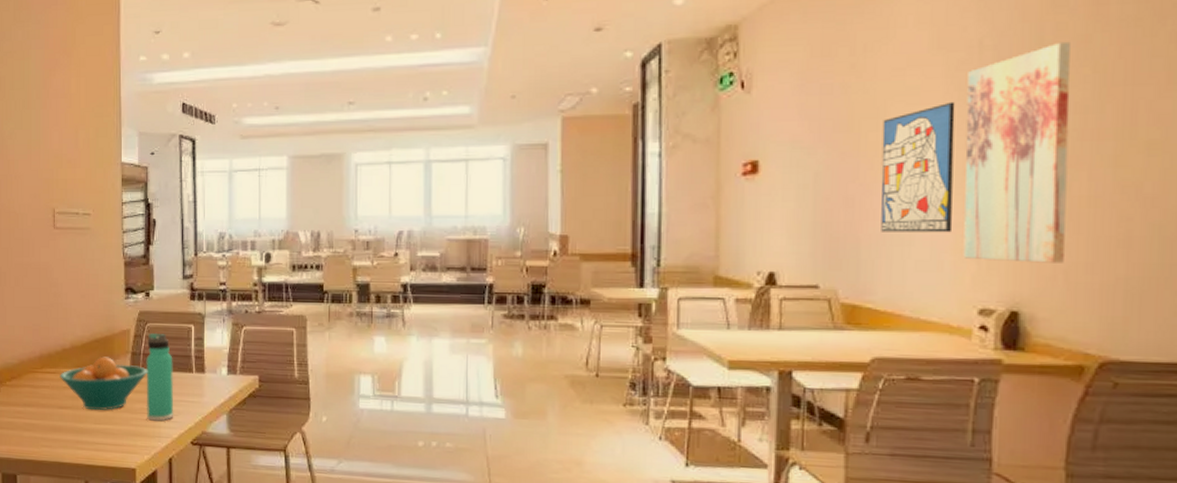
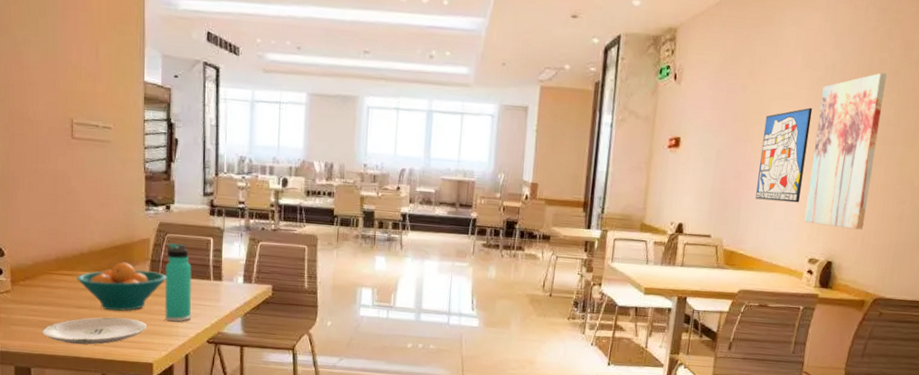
plate: none [27,417,128,449] -> present [42,317,147,345]

